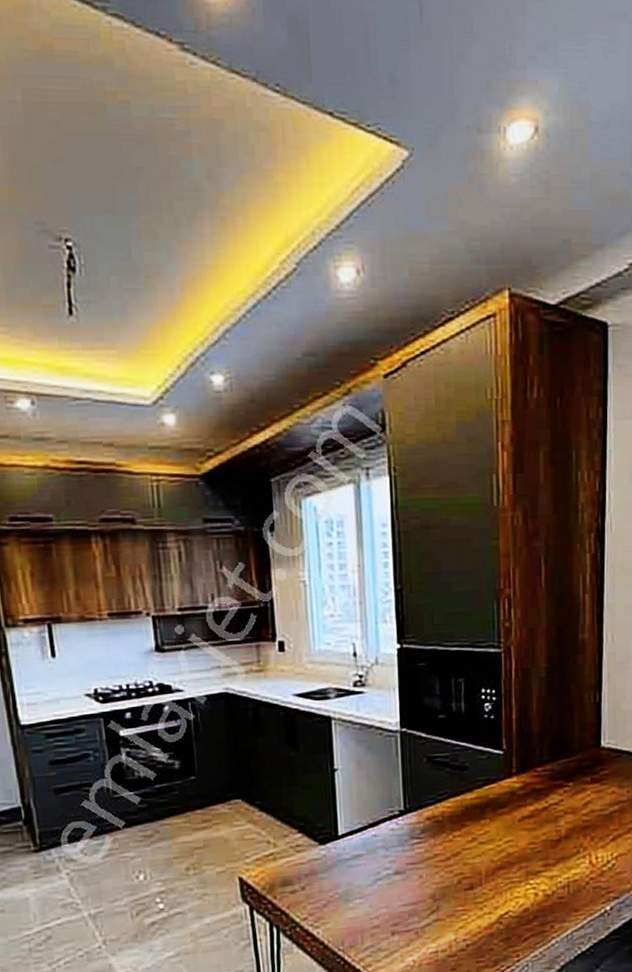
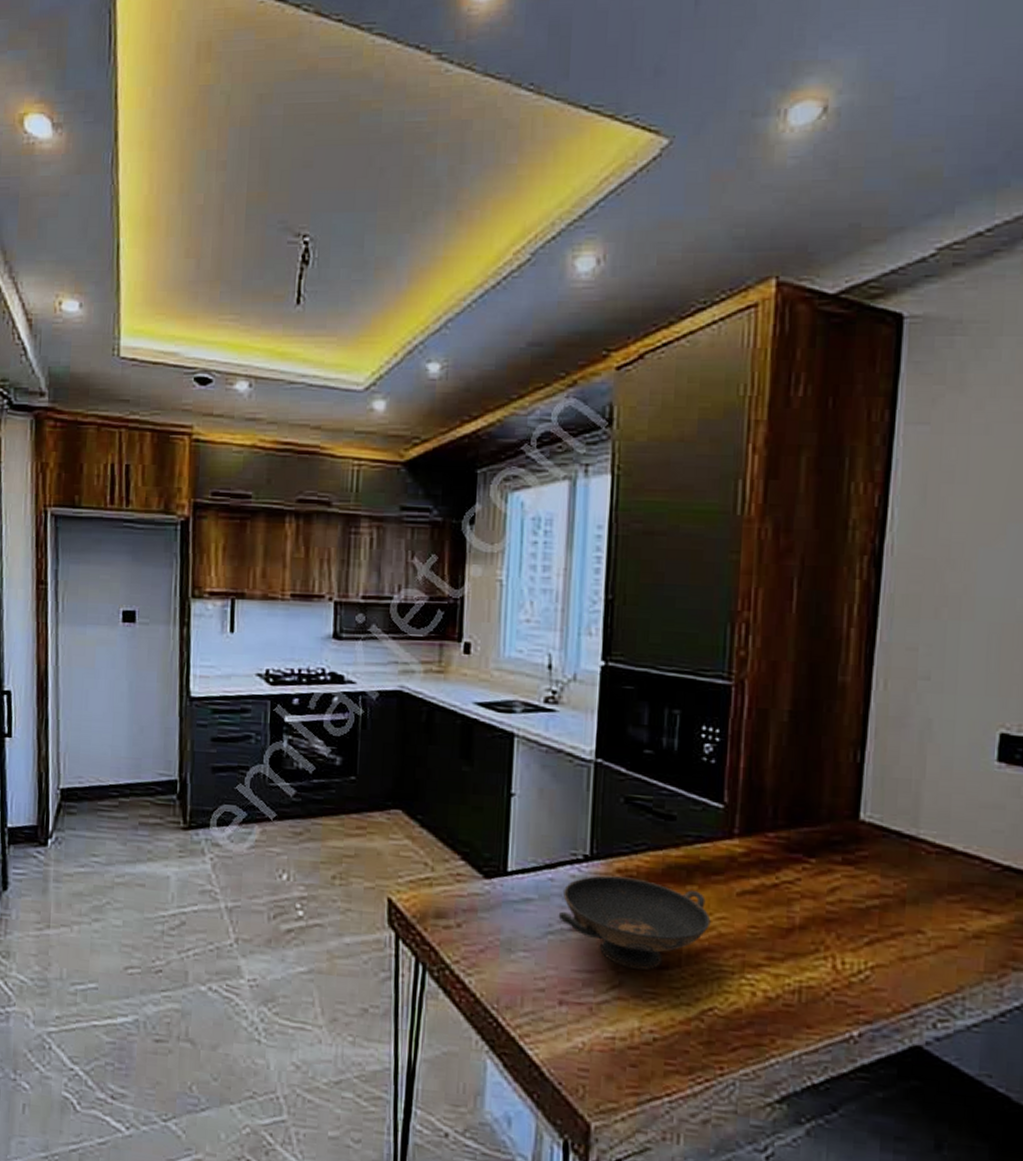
decorative bowl: none [384,822,501,895] -> present [558,875,711,970]

